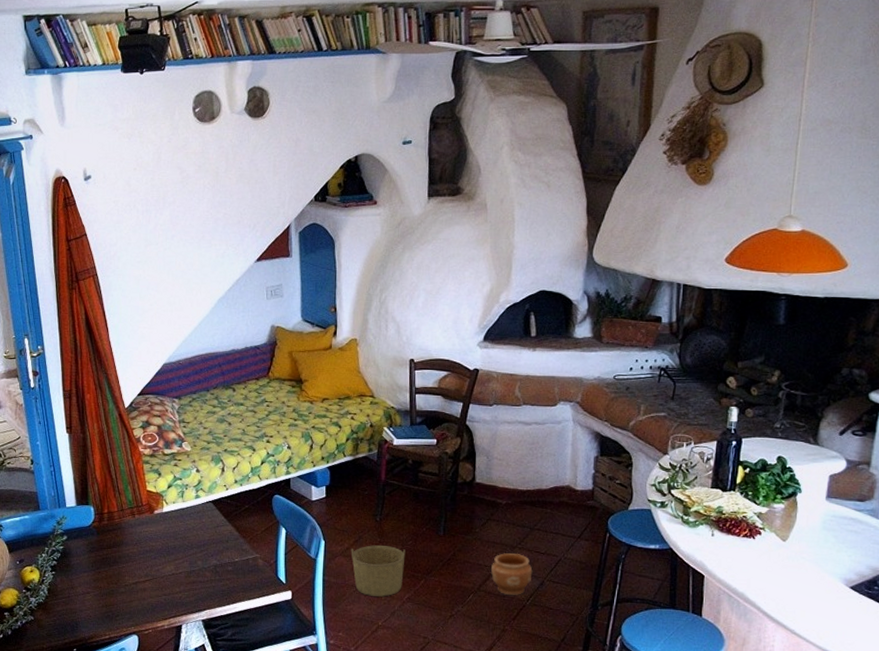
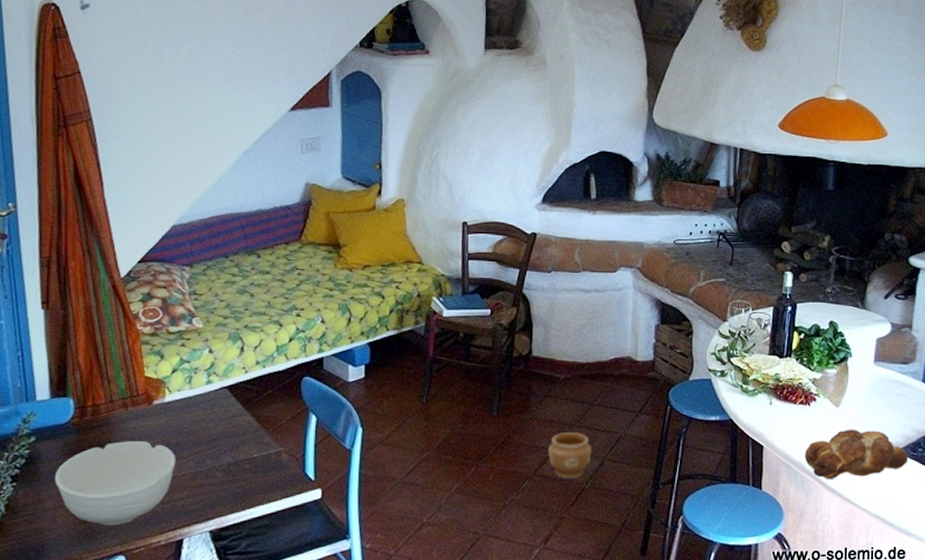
bowl: none [83,542,174,610] -> present [55,441,176,526]
basket: present [351,545,406,597] -> none [392,430,455,489]
bread loaf: none [748,563,863,611] -> present [804,429,908,479]

